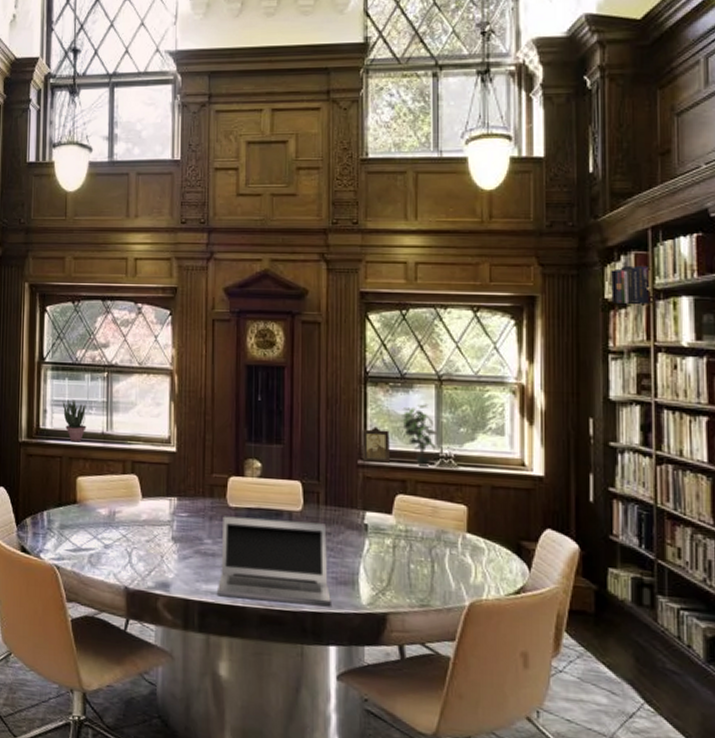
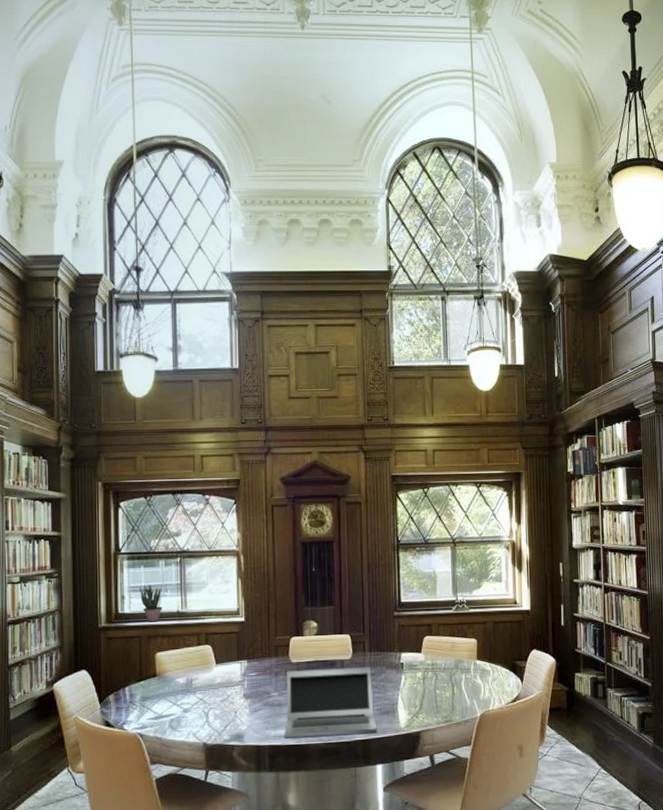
photo frame: present [362,426,390,463] -> none [397,584,418,614]
potted plant: present [400,404,438,465] -> none [426,562,454,611]

